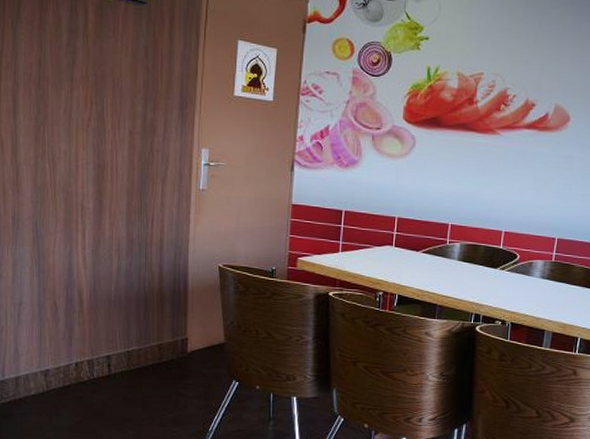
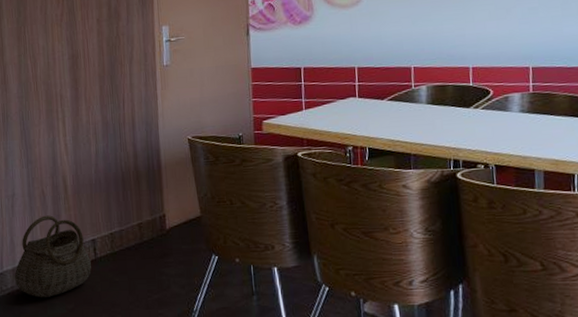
basket: none [17,327,104,408] -> present [14,215,91,298]

